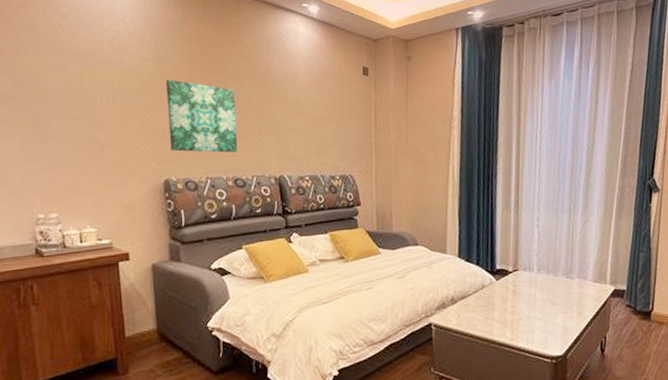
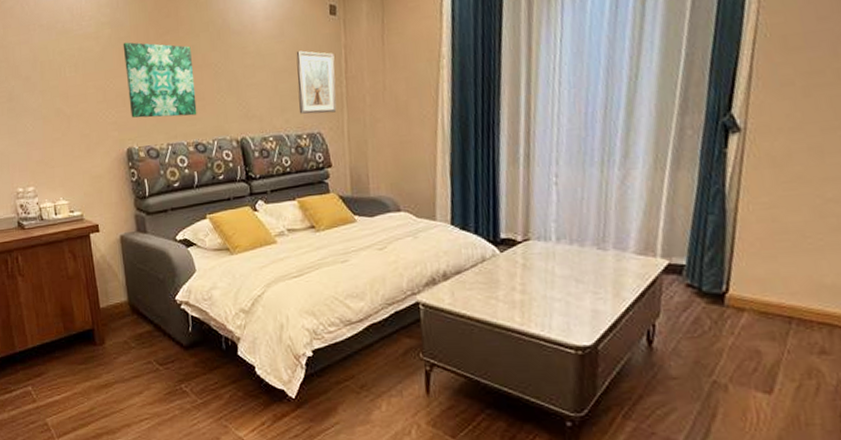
picture frame: none [332,103,367,159] -> present [296,50,337,114]

